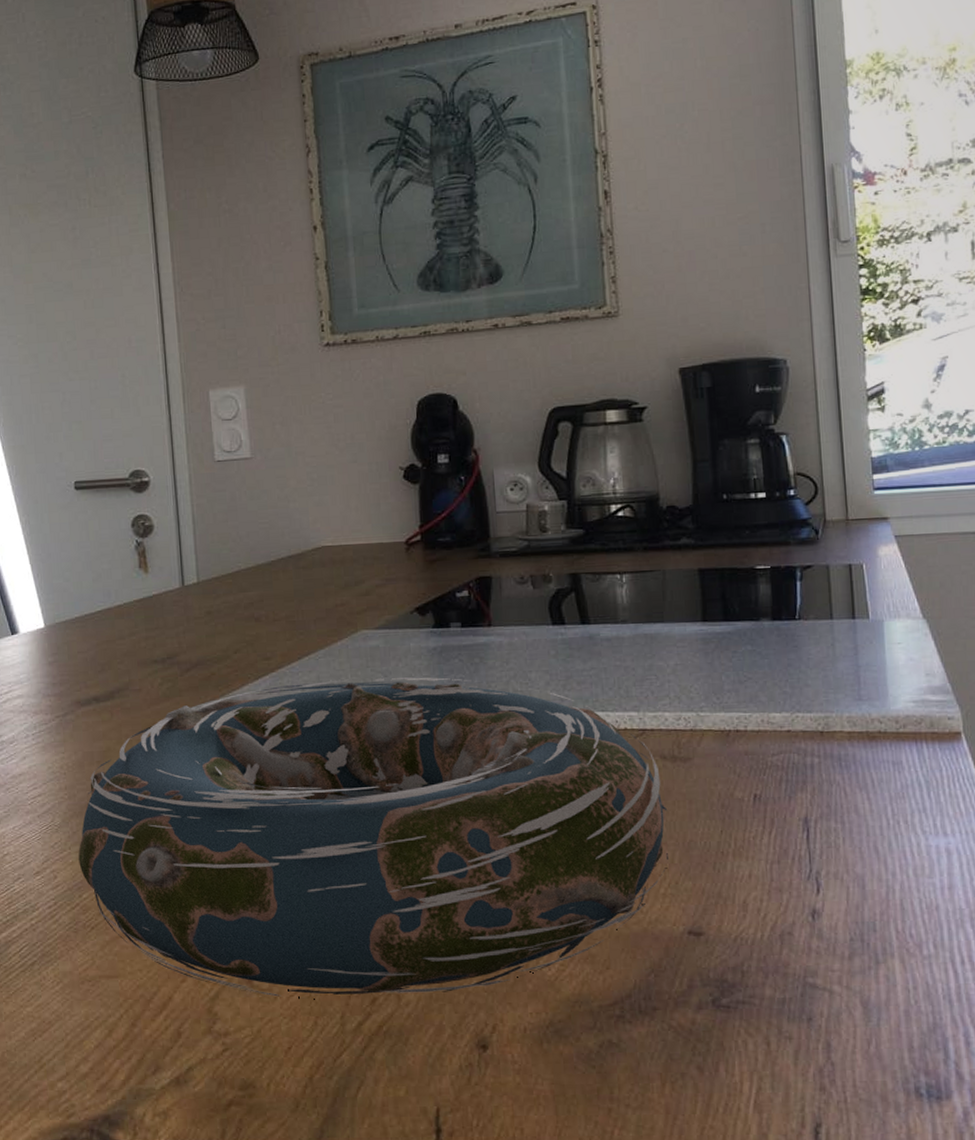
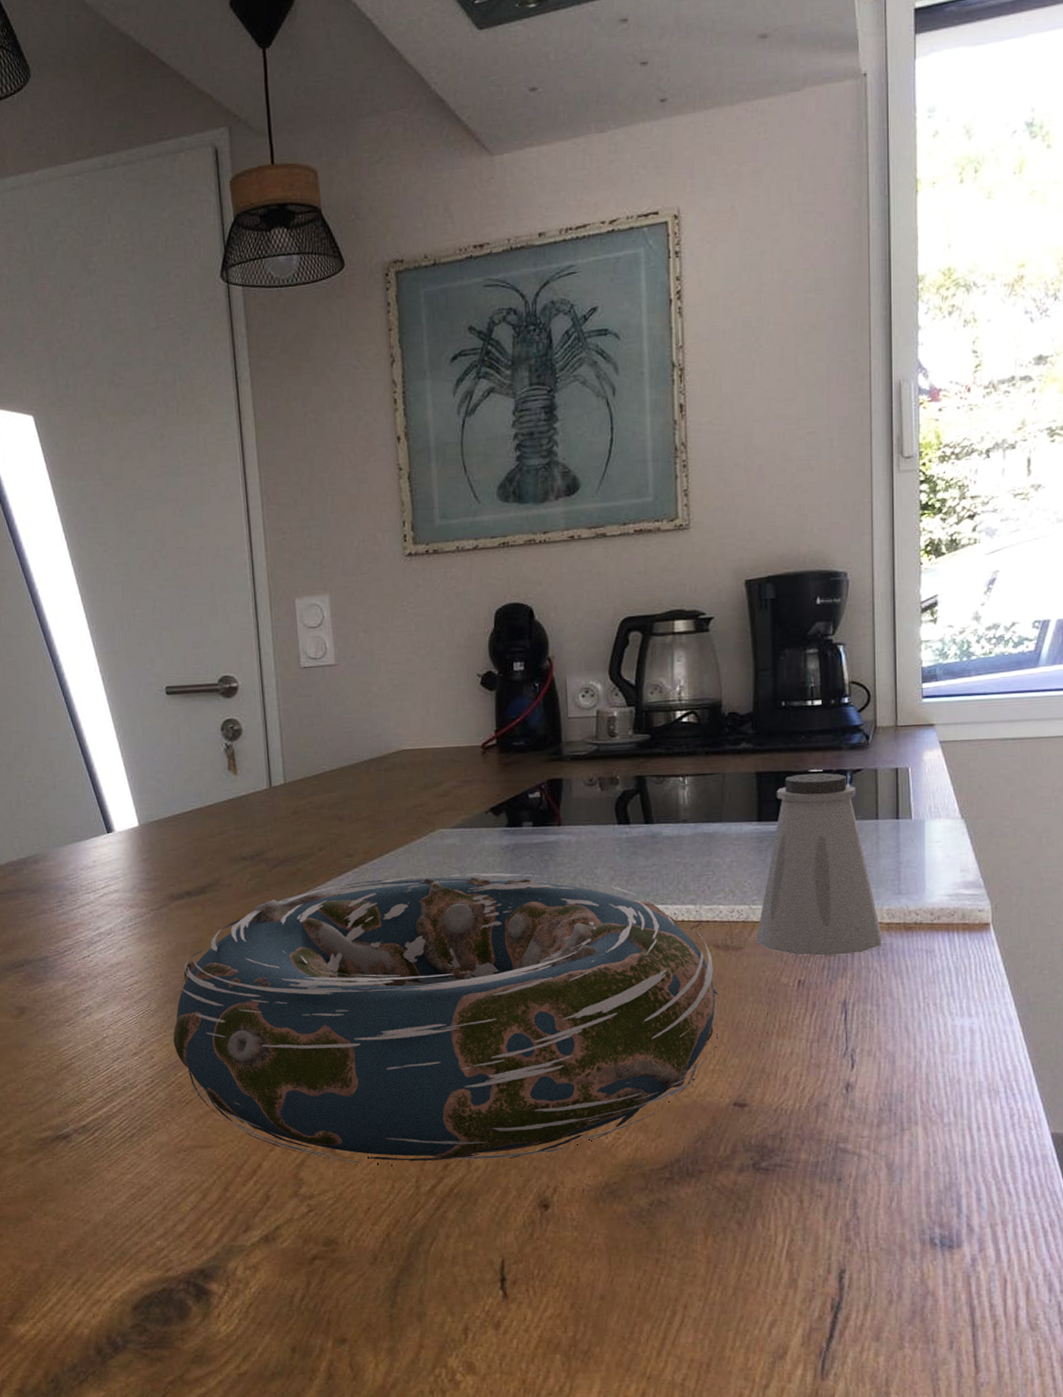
saltshaker: none [706,569,844,768] -> present [756,773,883,956]

